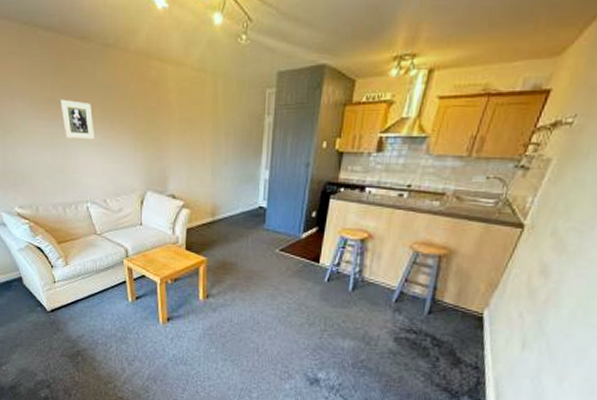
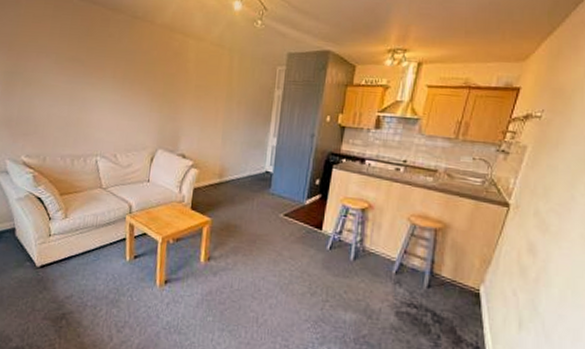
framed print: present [60,99,95,140] -> none [84,59,114,98]

